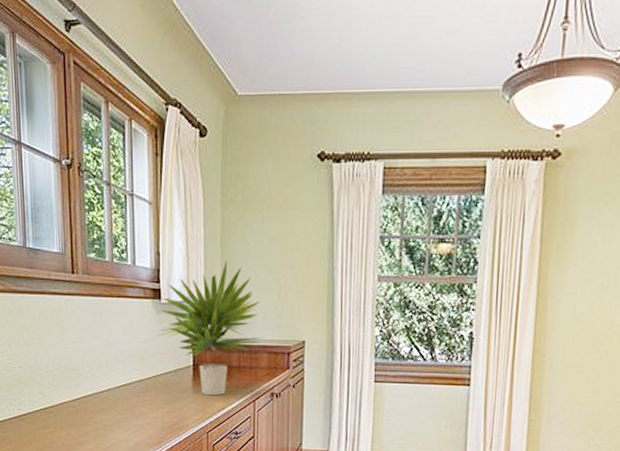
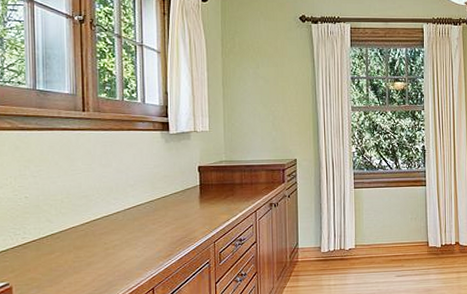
plant: present [156,261,265,395] -> none [165,98,263,209]

